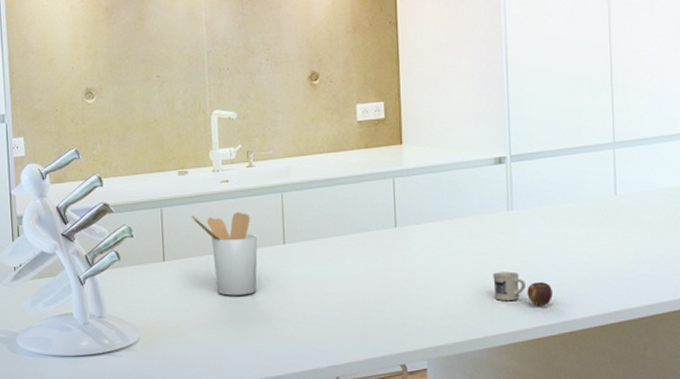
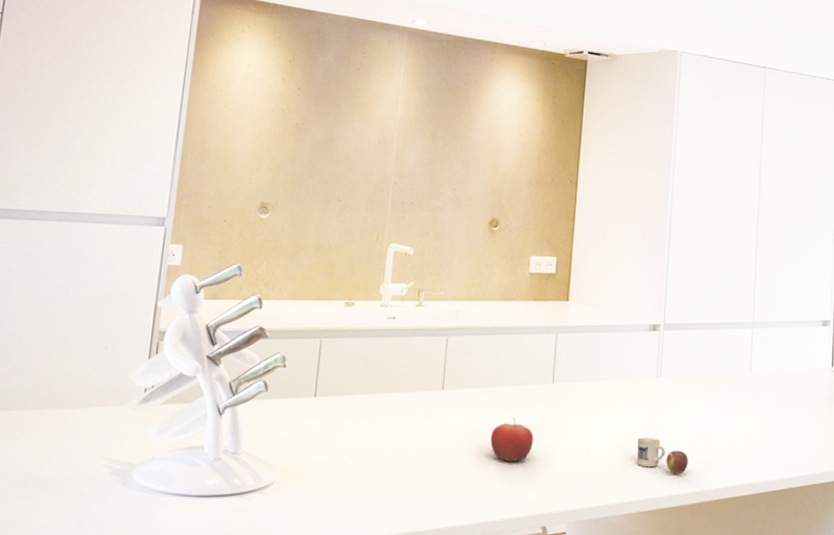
utensil holder: present [191,212,258,296] -> none [351,350,417,441]
fruit: none [338,264,382,307] -> present [490,417,534,463]

